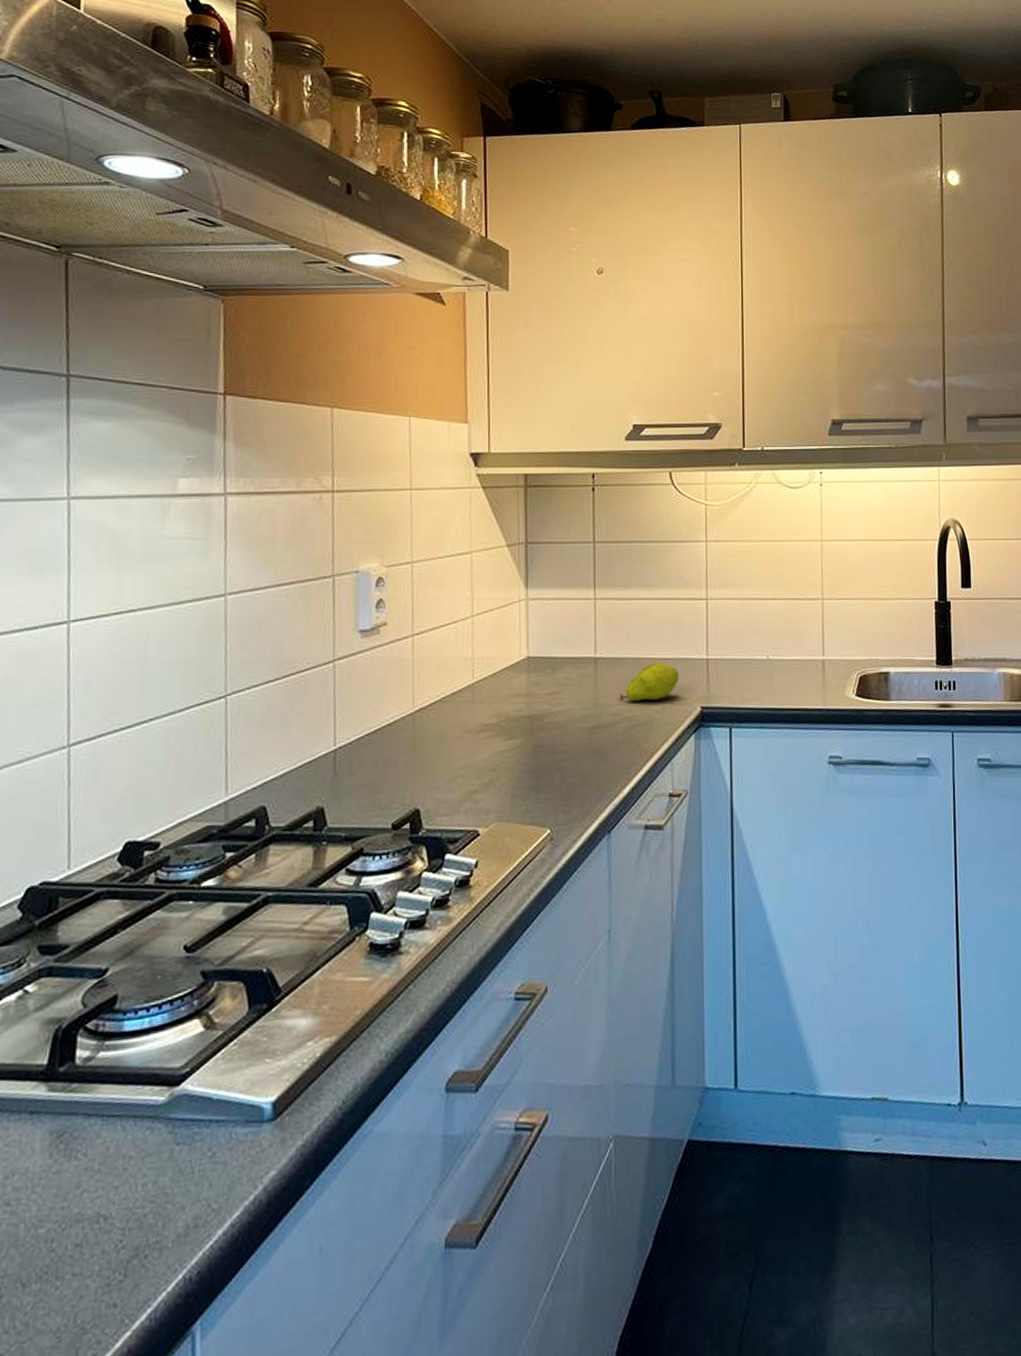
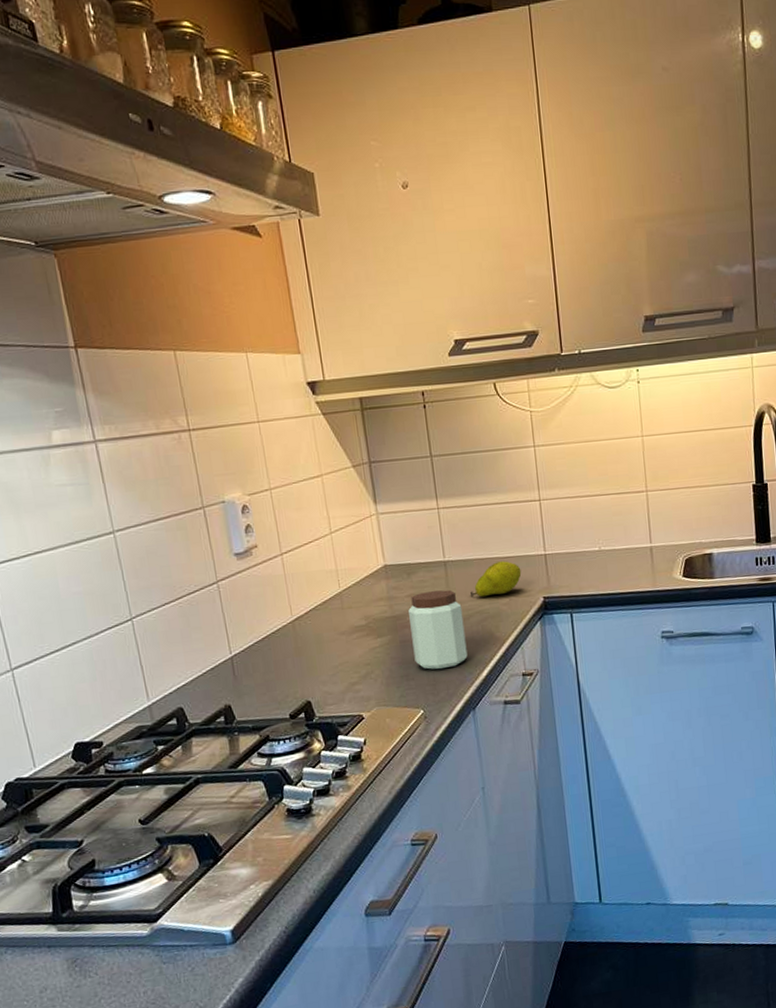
peanut butter: none [548,689,609,782] -> present [408,589,468,670]

